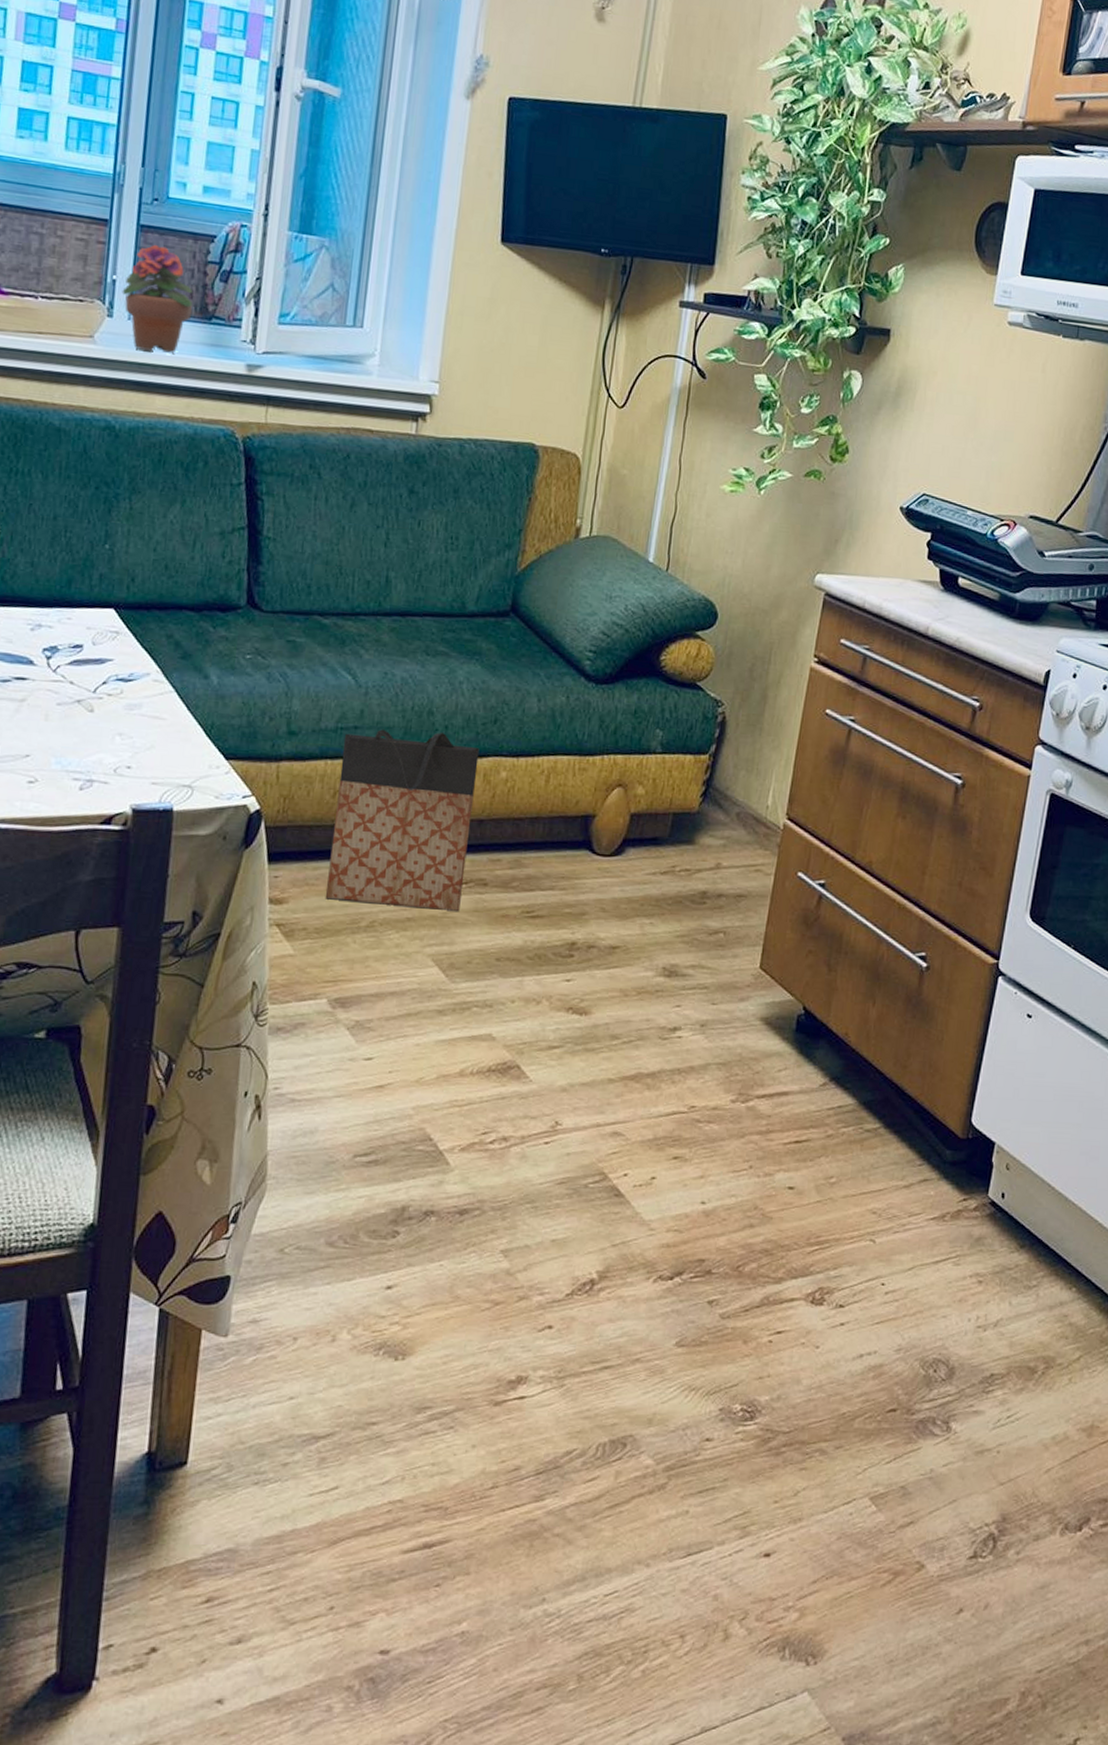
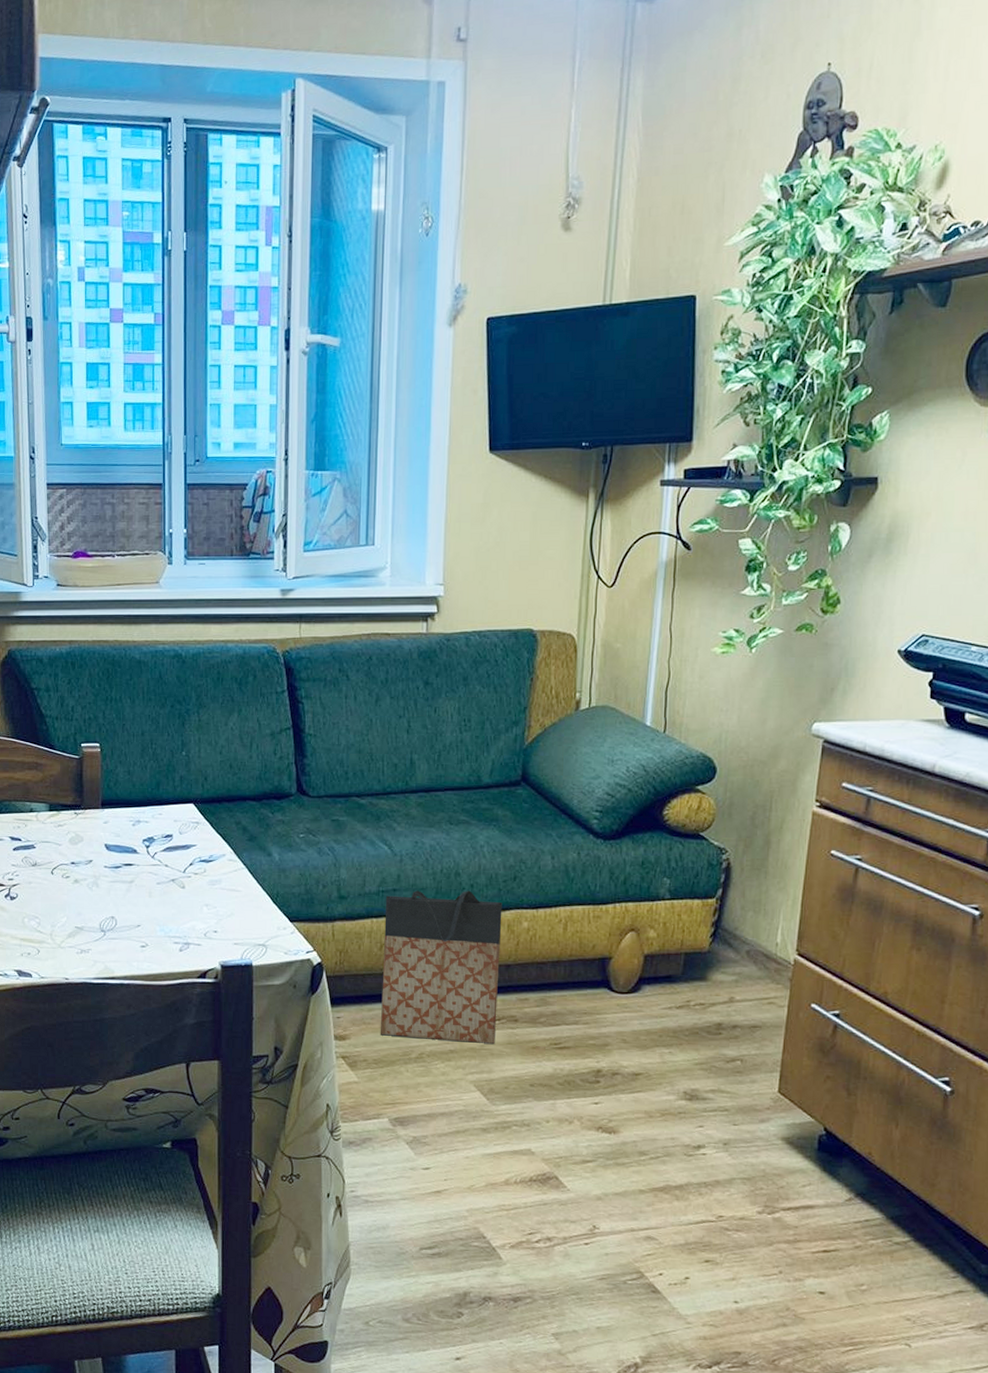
potted flower: present [122,244,193,354] -> none [177,498,234,588]

